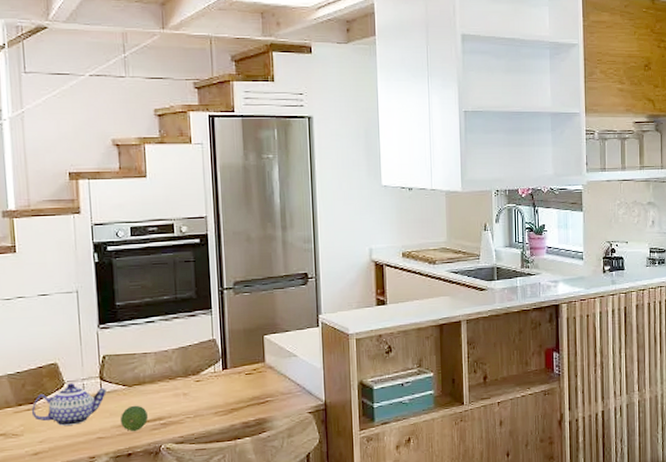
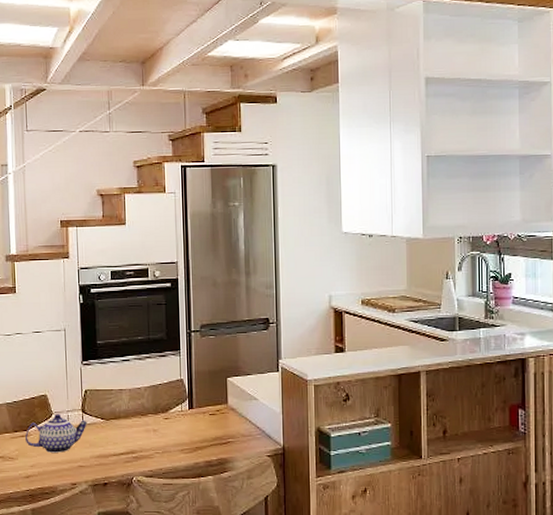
fruit: present [120,405,148,431] -> none [98,438,122,462]

